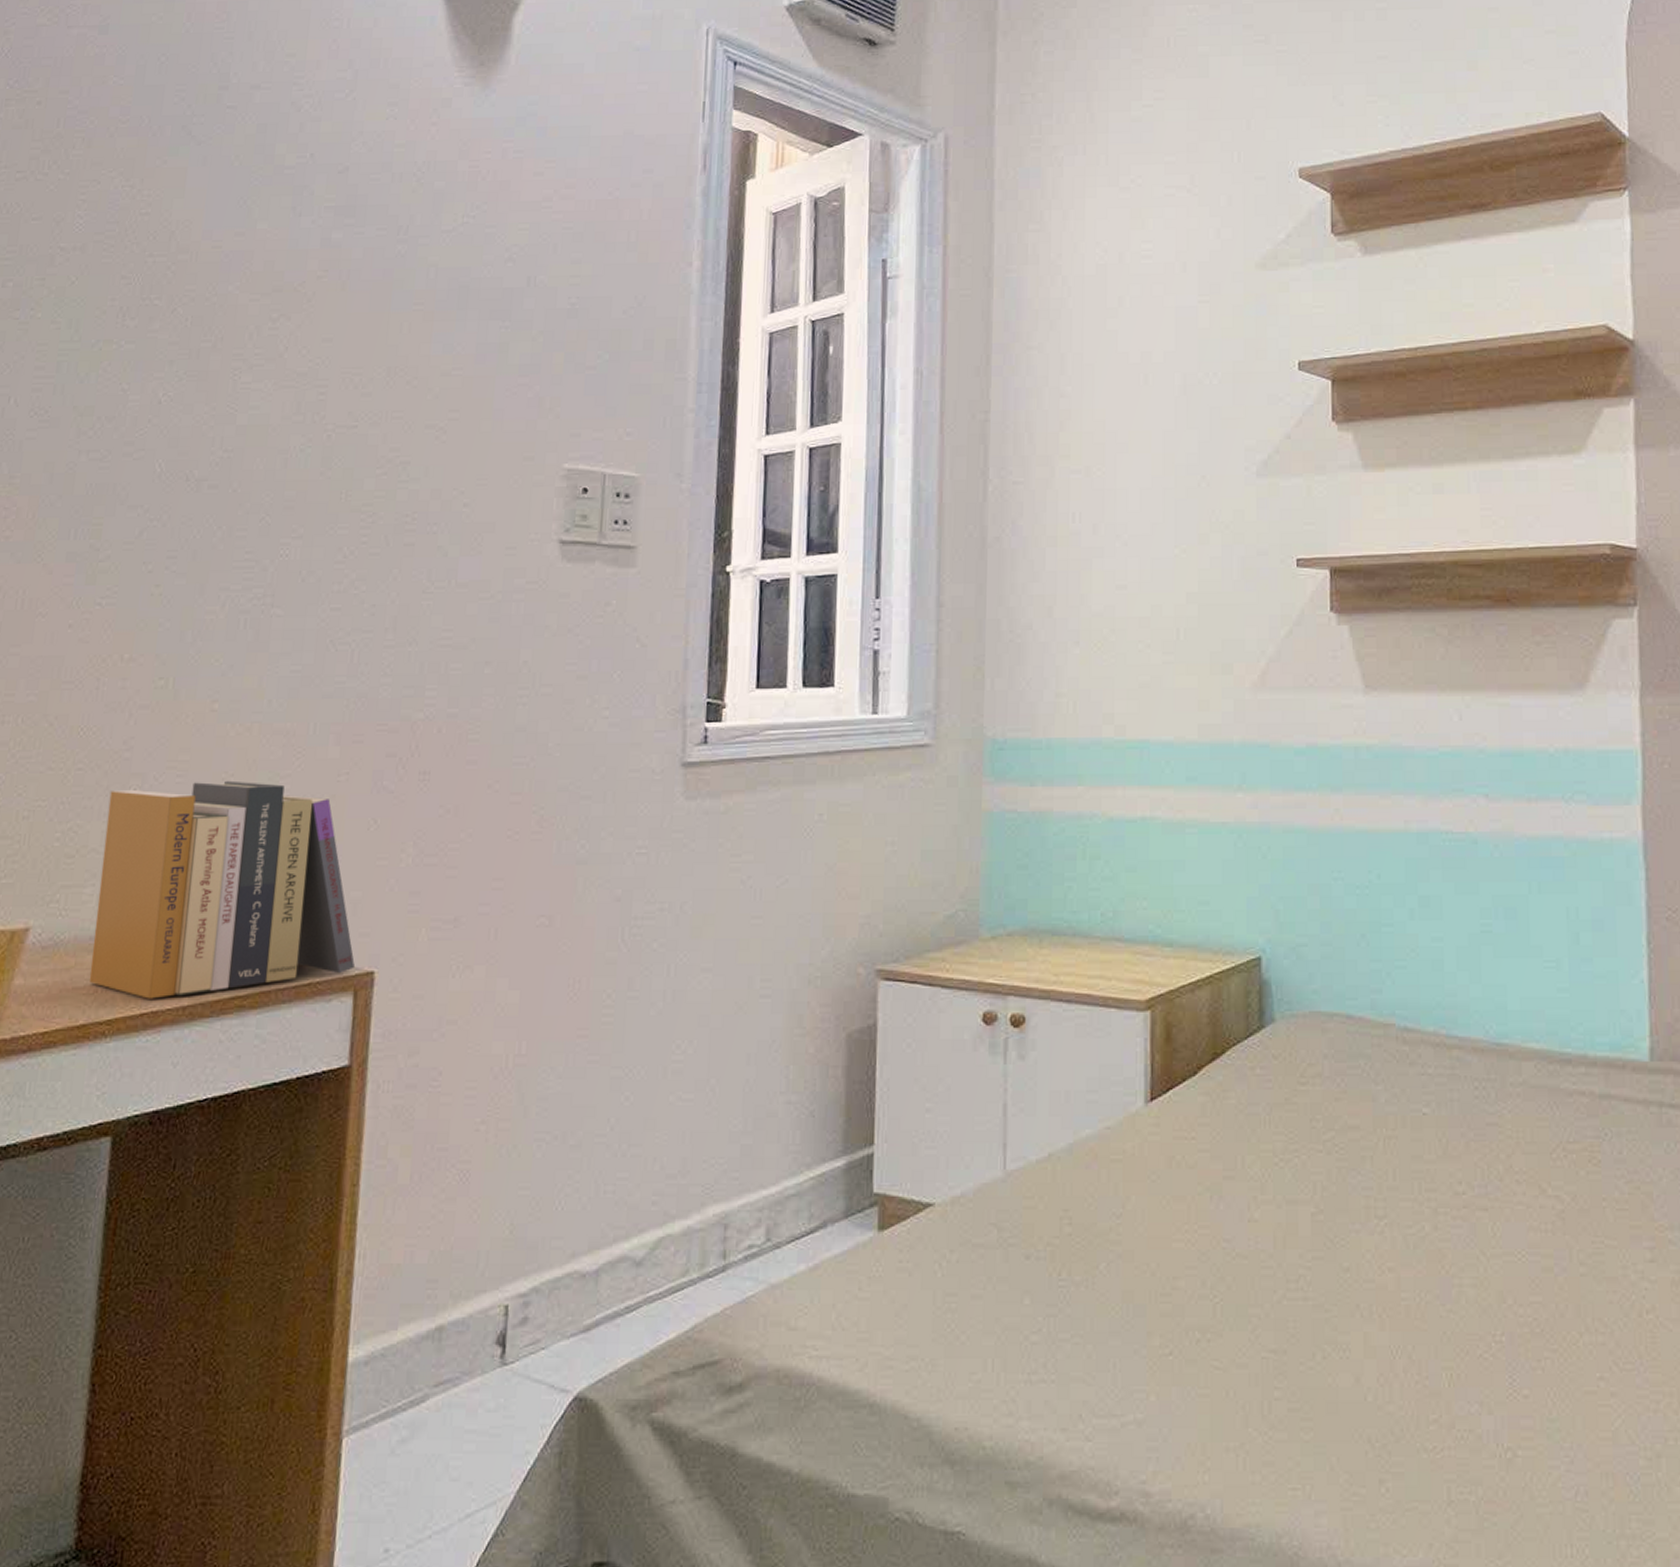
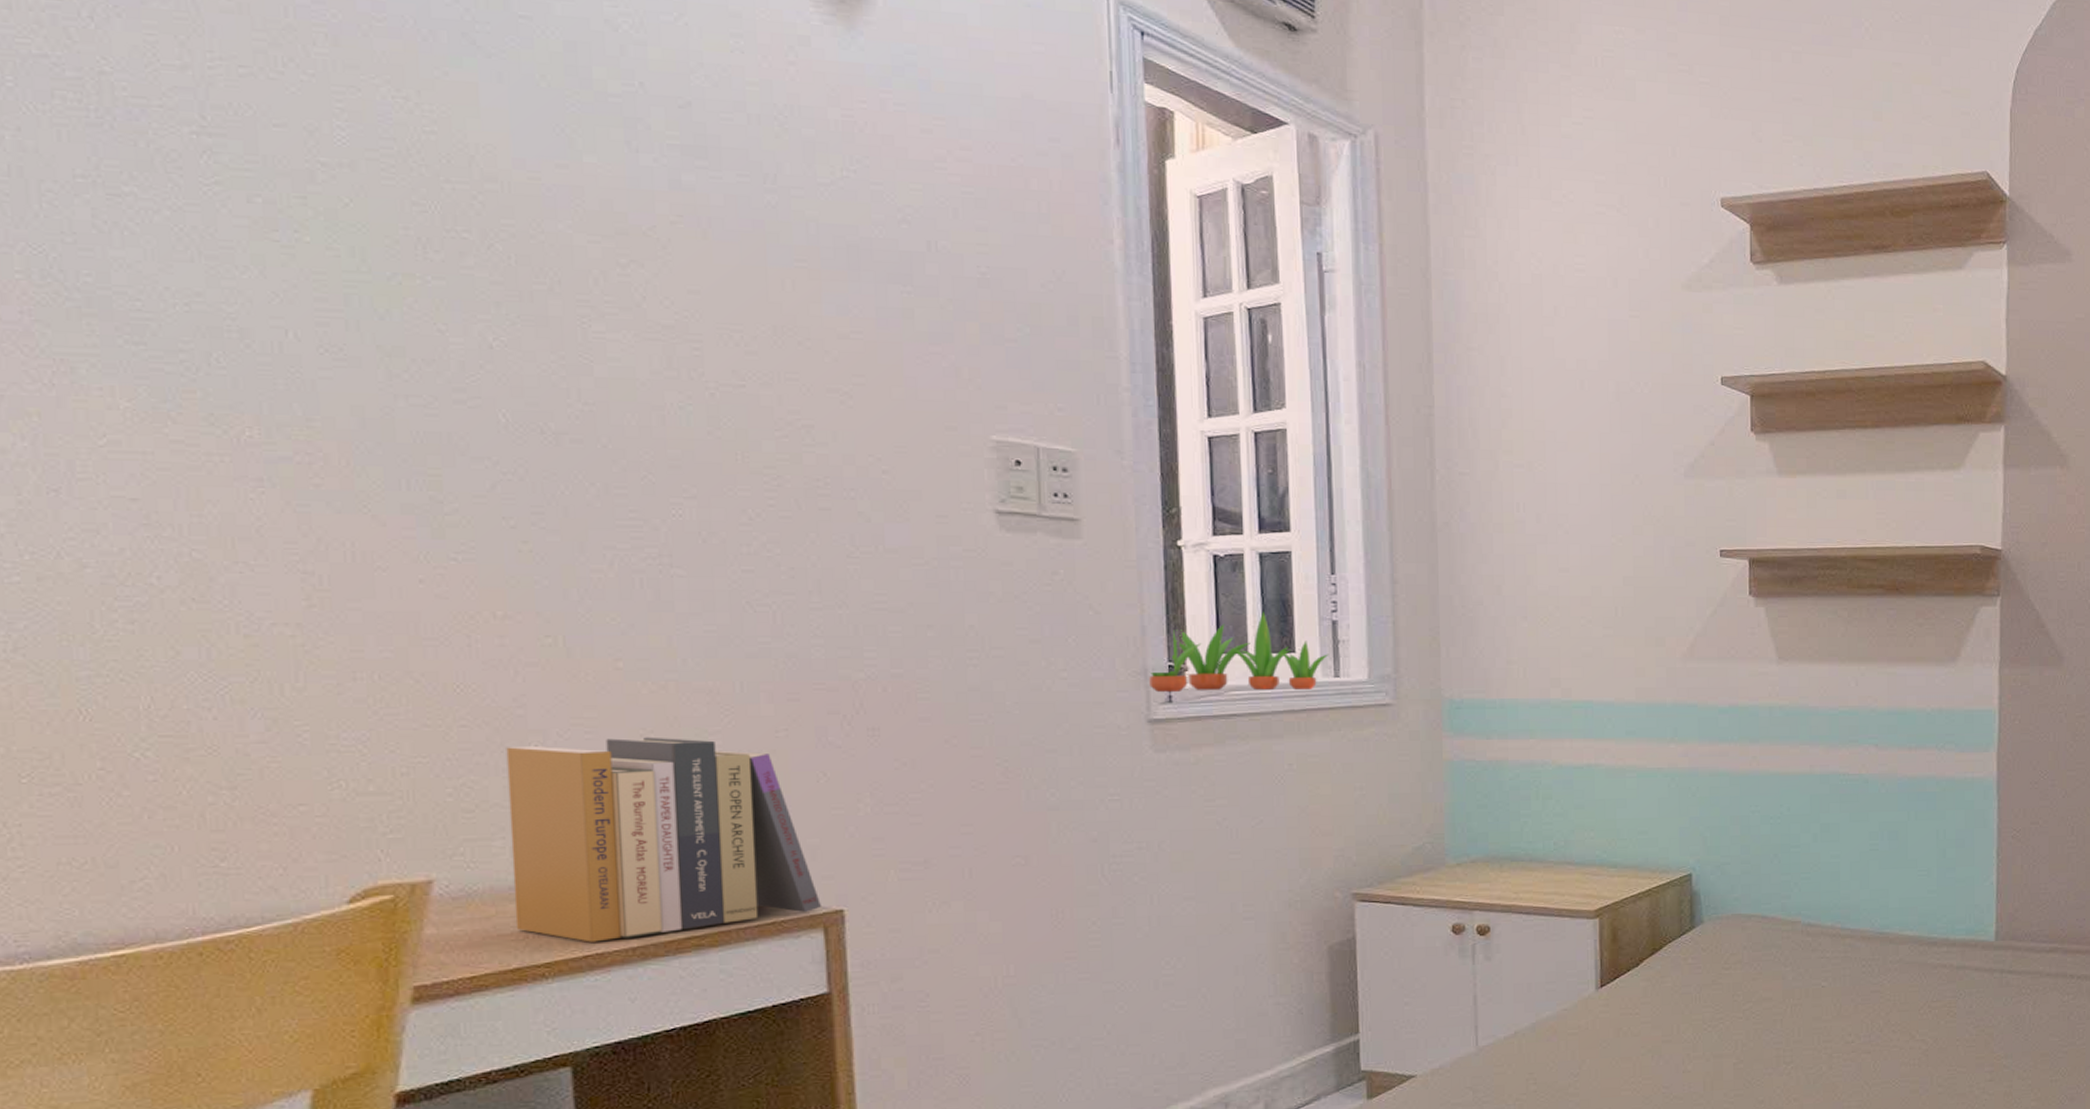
succulent plant: none [687,641,868,733] -> present [1149,611,1329,693]

